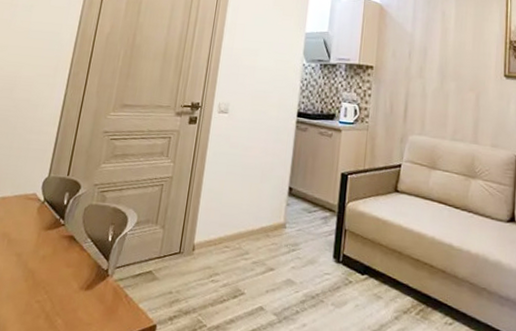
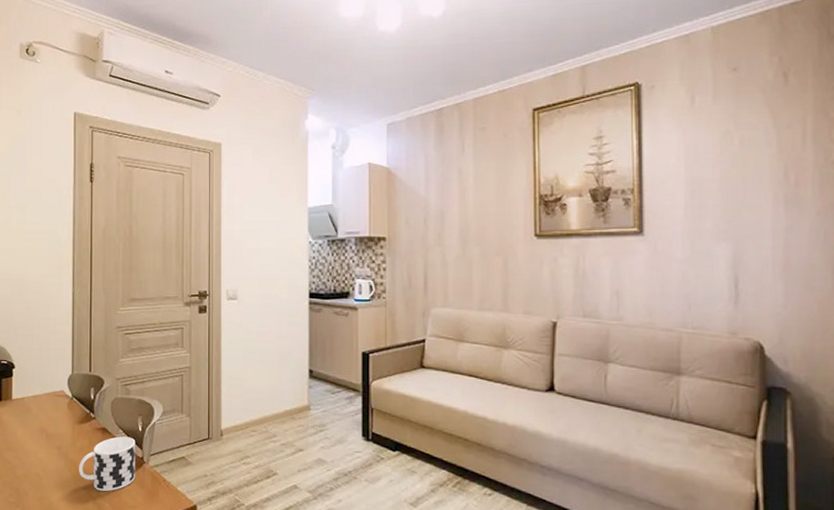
cup: none [36,246,103,306] -> present [79,436,136,492]

